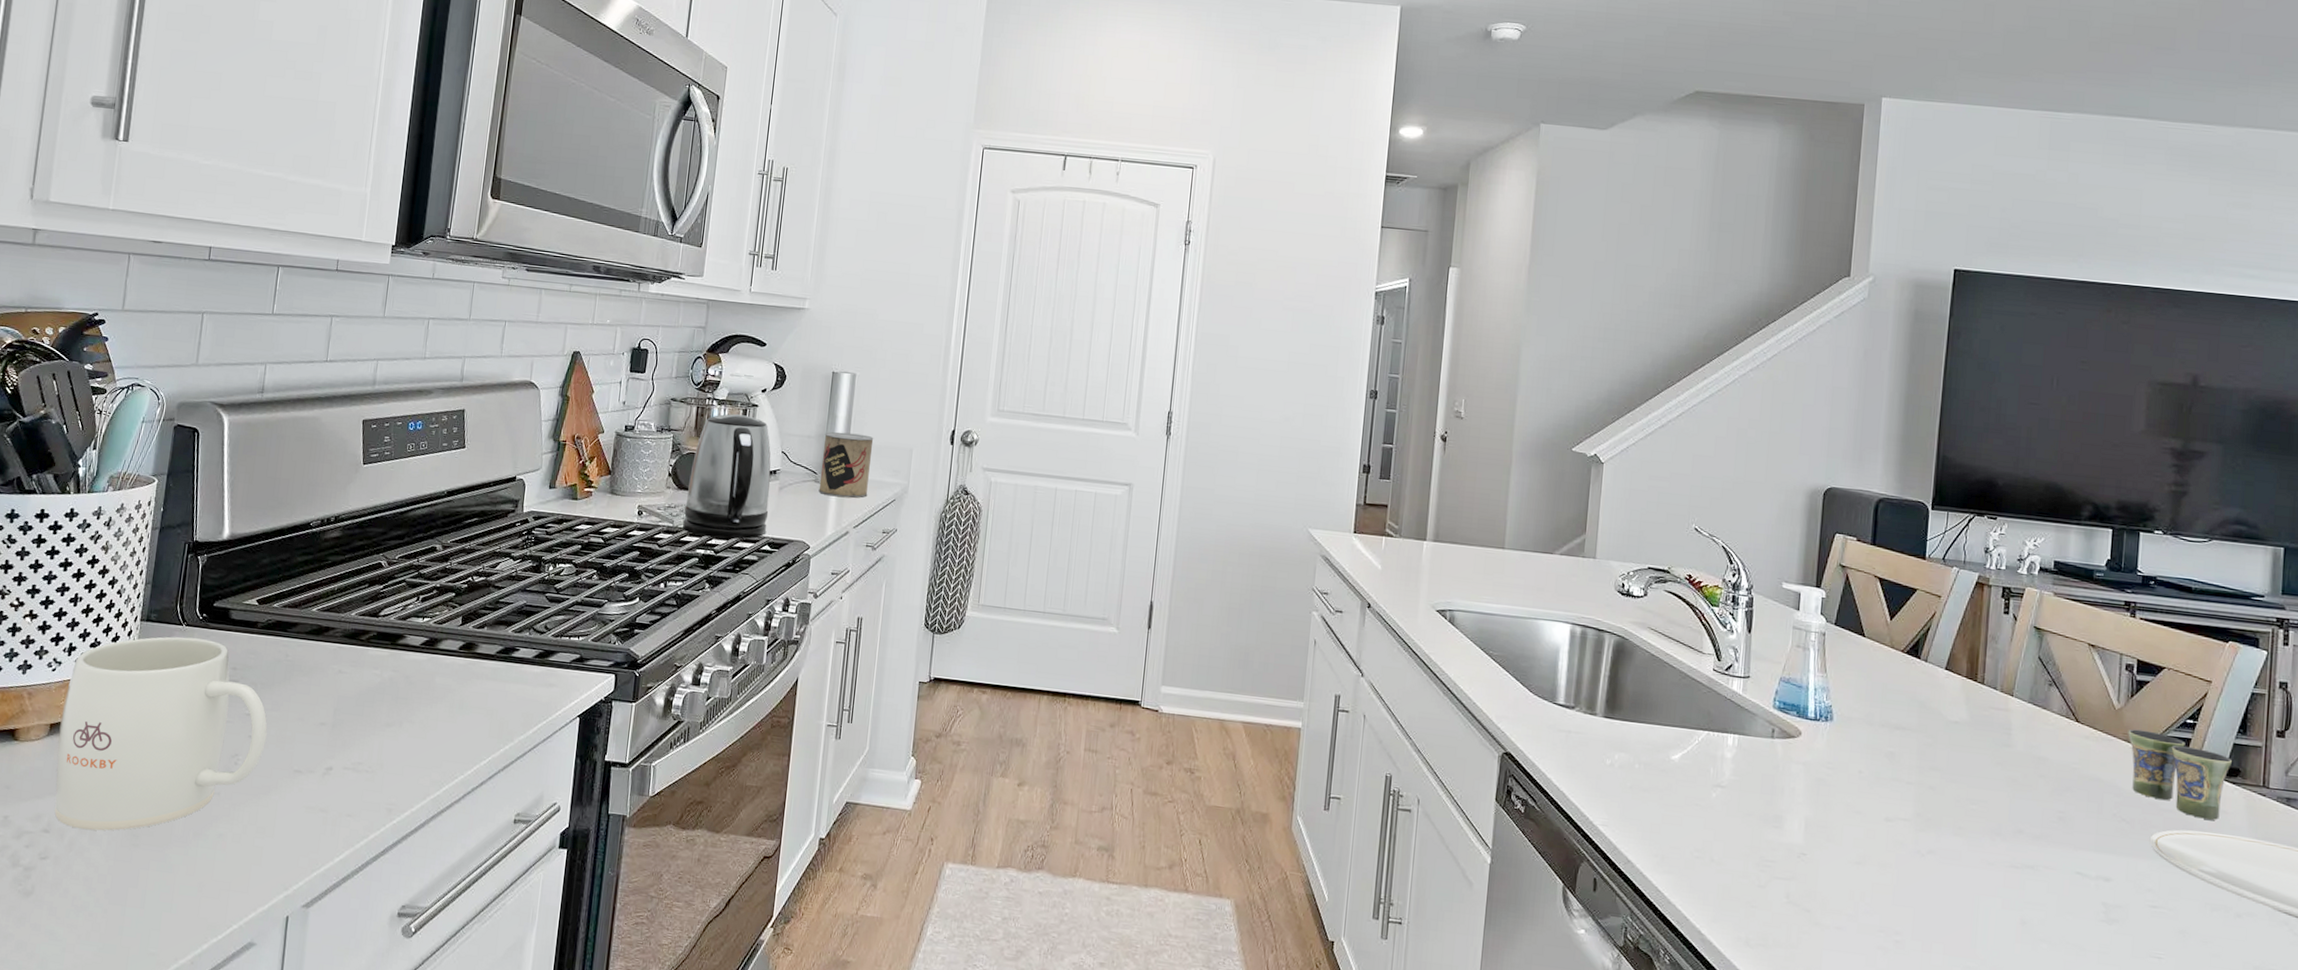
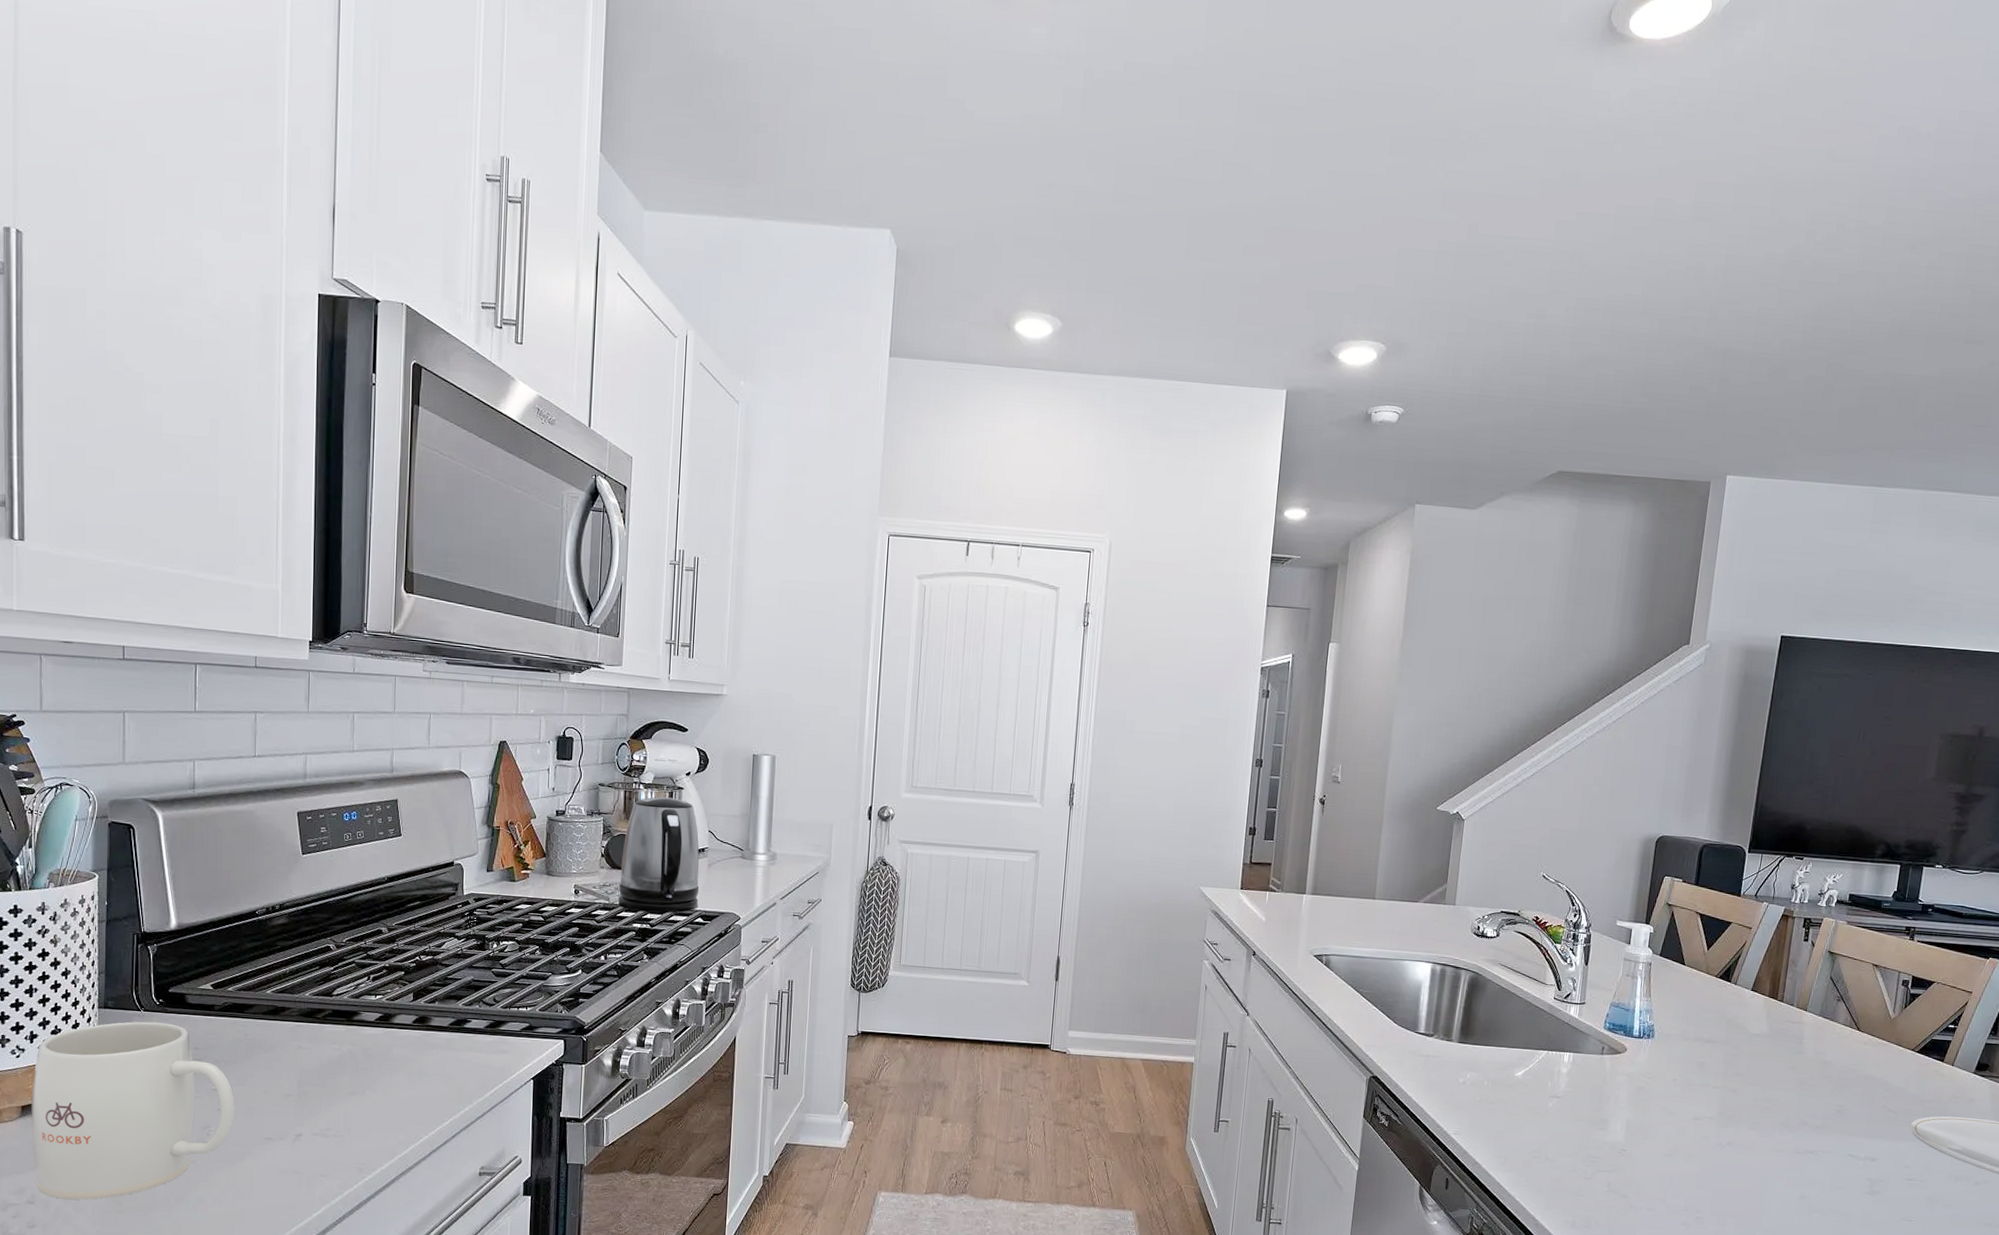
tin can: present [818,432,874,499] -> none [745,811,796,872]
cup: present [2128,729,2232,820] -> none [1899,1034,1983,1107]

